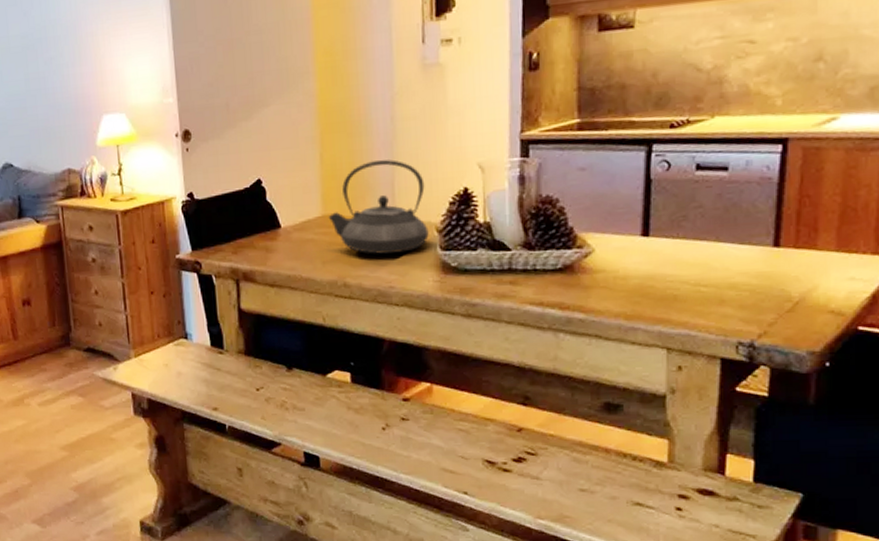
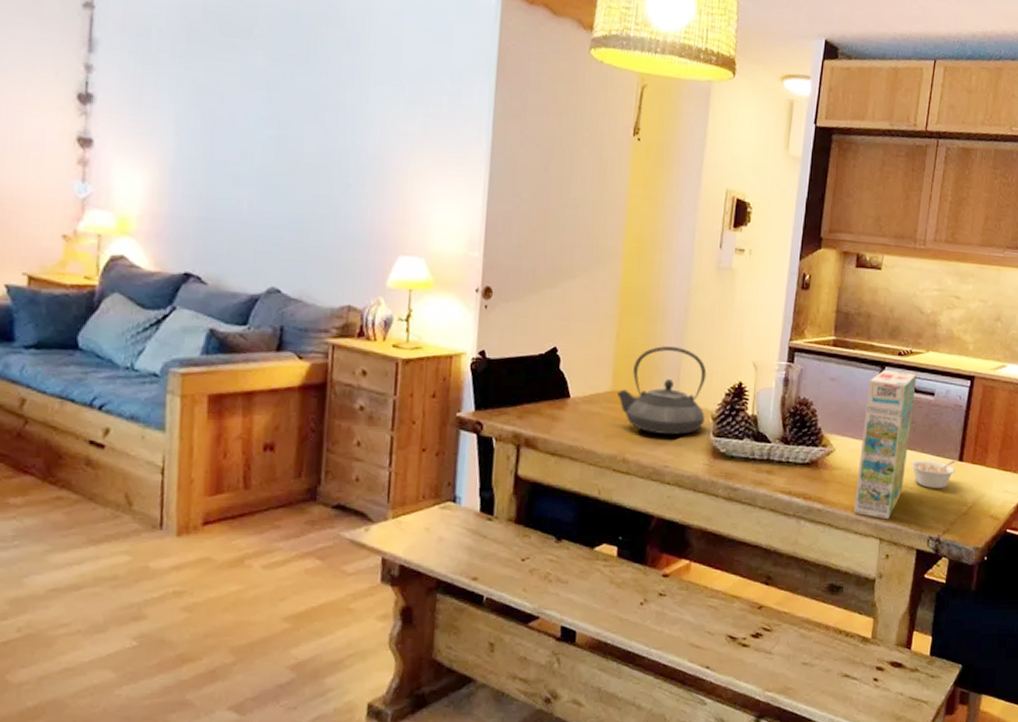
cereal box: none [627,146,700,326] -> present [854,369,917,520]
legume: none [702,246,770,284] -> present [911,460,956,488]

